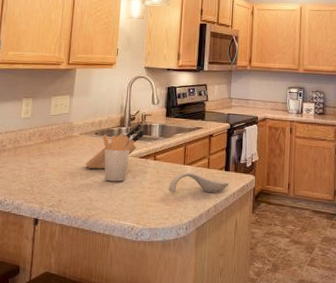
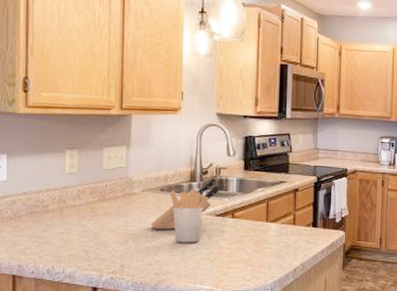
spoon rest: present [168,172,229,193] -> none [249,230,318,253]

